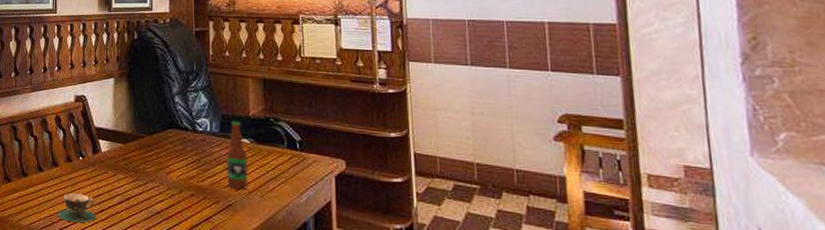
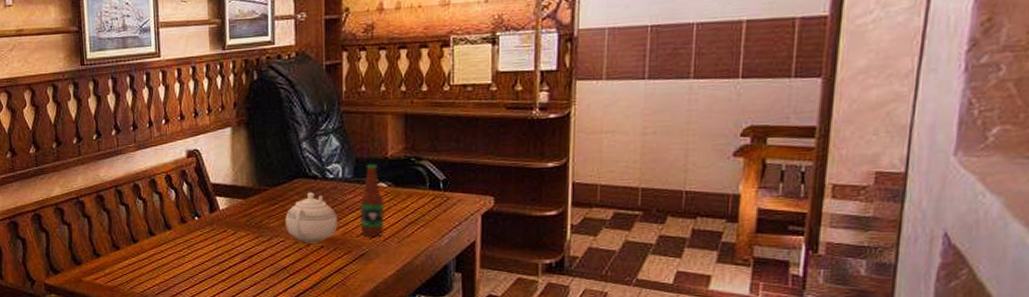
teacup: present [57,193,97,223] -> none [173,256,217,285]
teapot: none [160,142,206,191] -> present [285,192,338,243]

